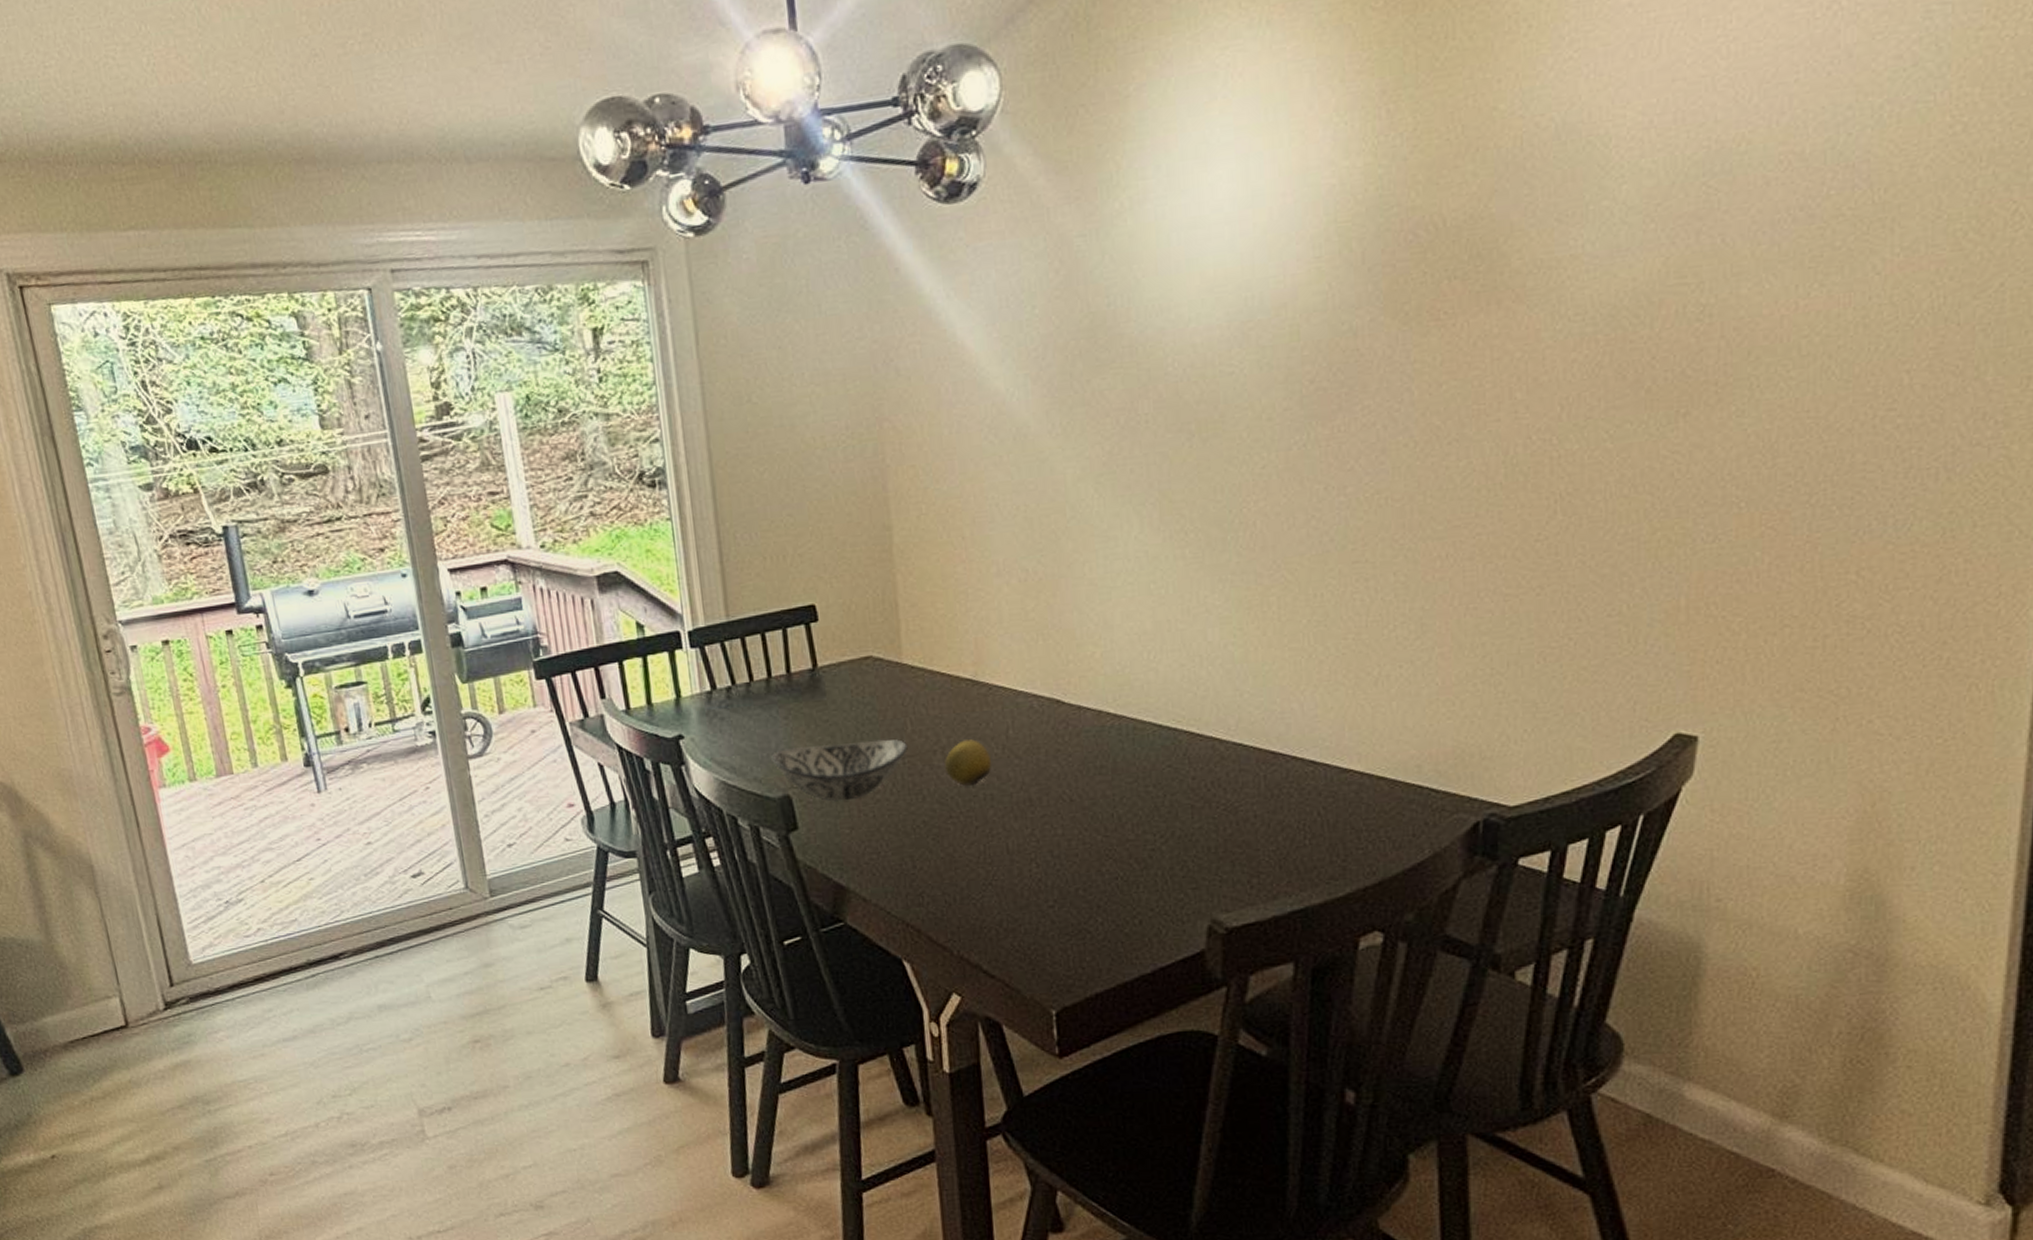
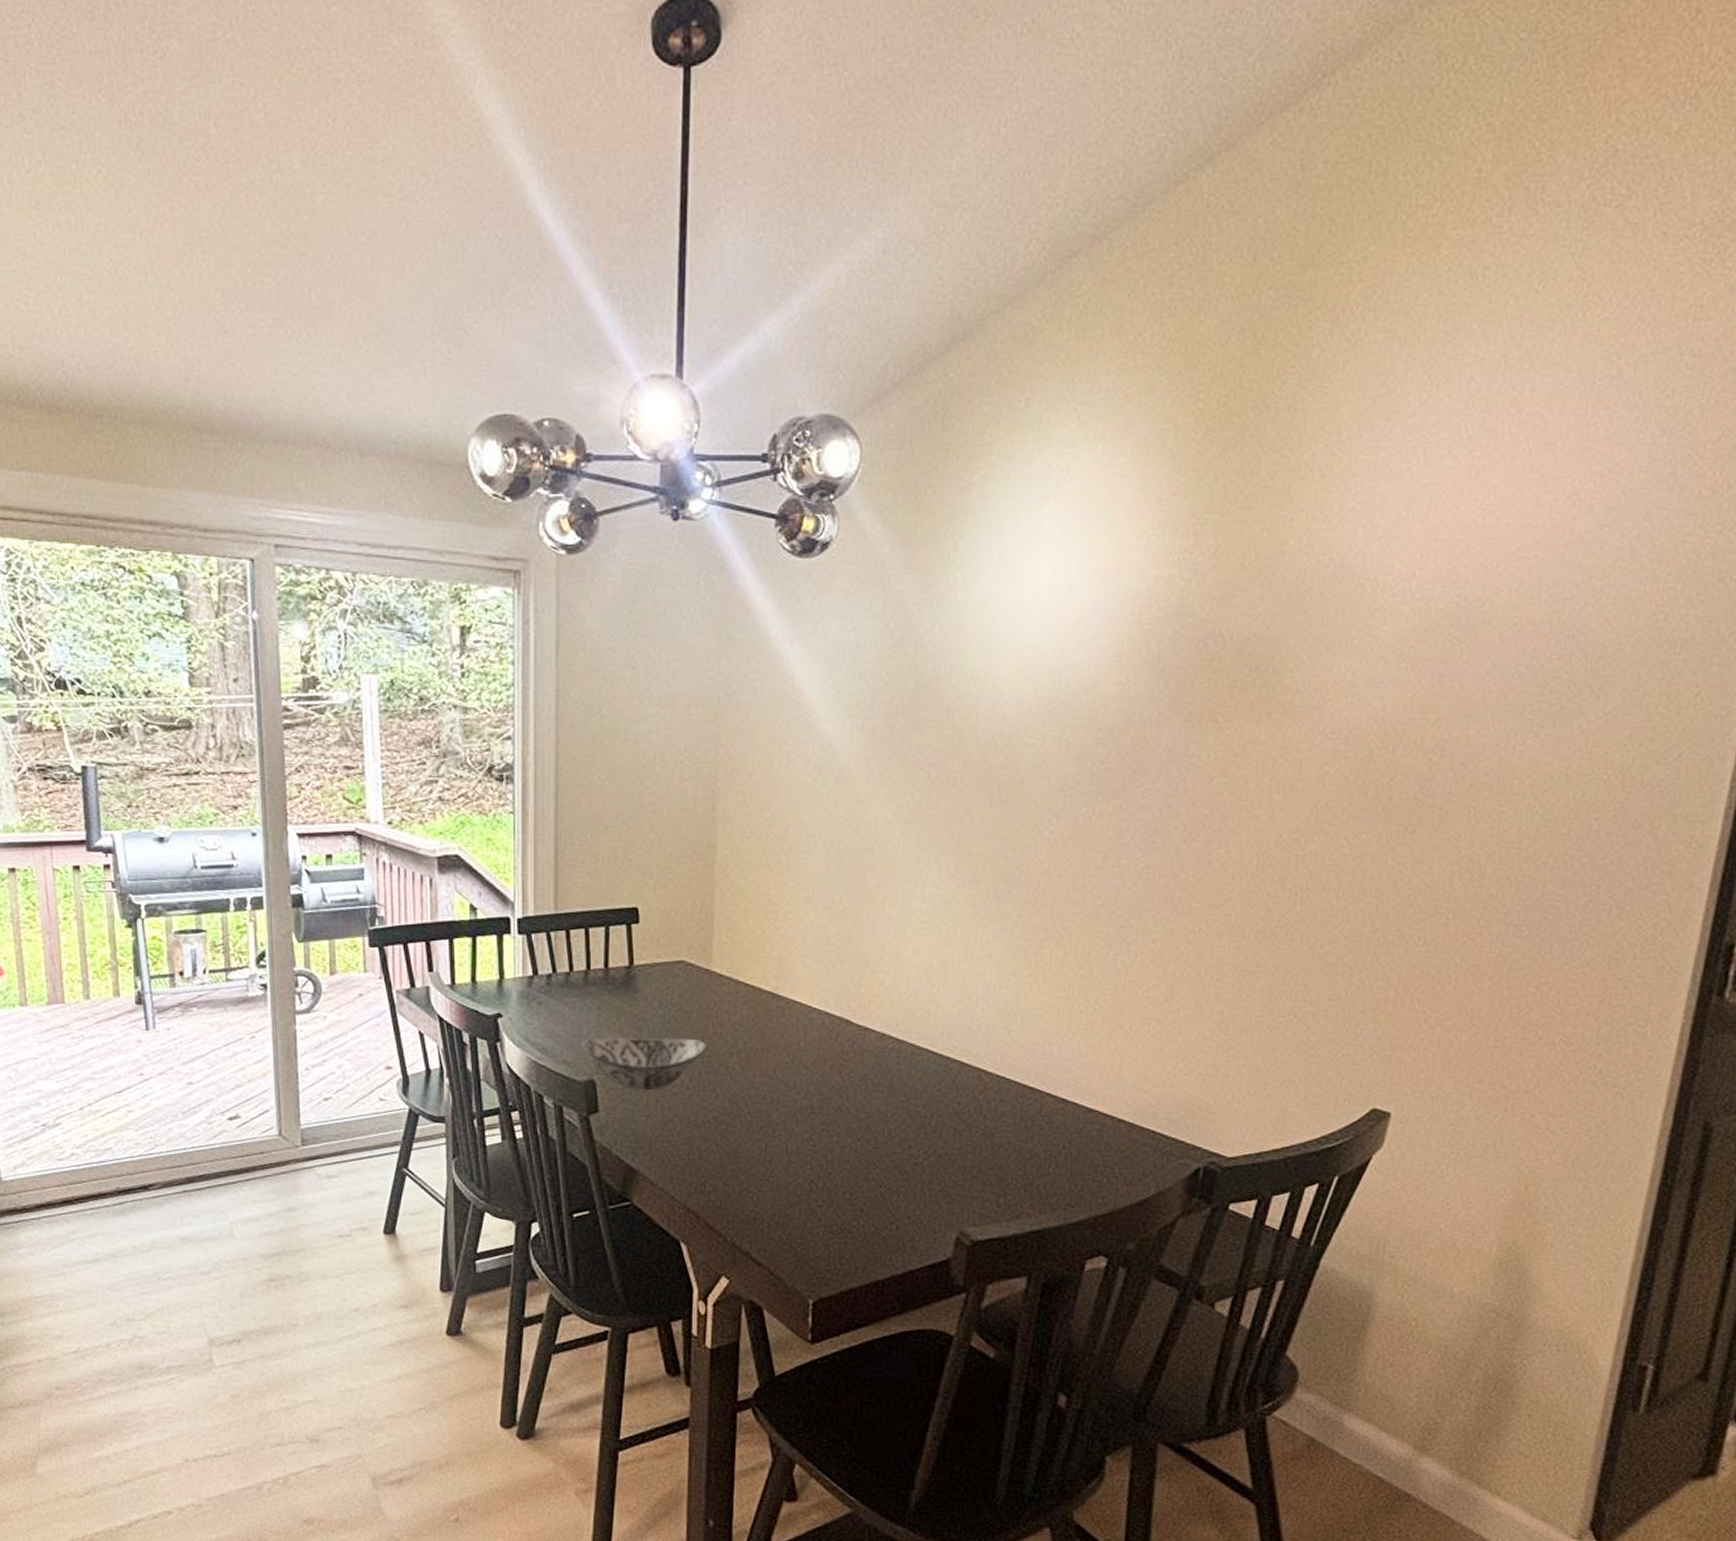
fruit: present [944,739,992,786] -> none [738,1047,782,1089]

